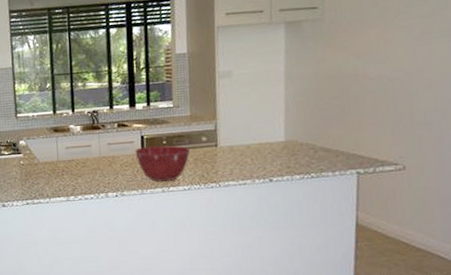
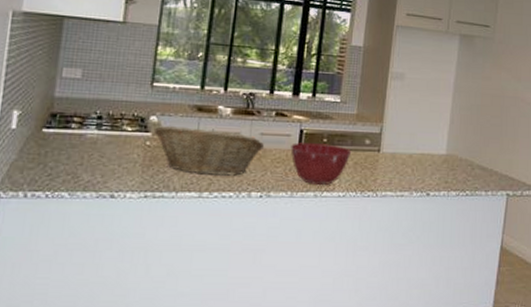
fruit basket: none [25,144,113,183] -> present [154,125,265,176]

